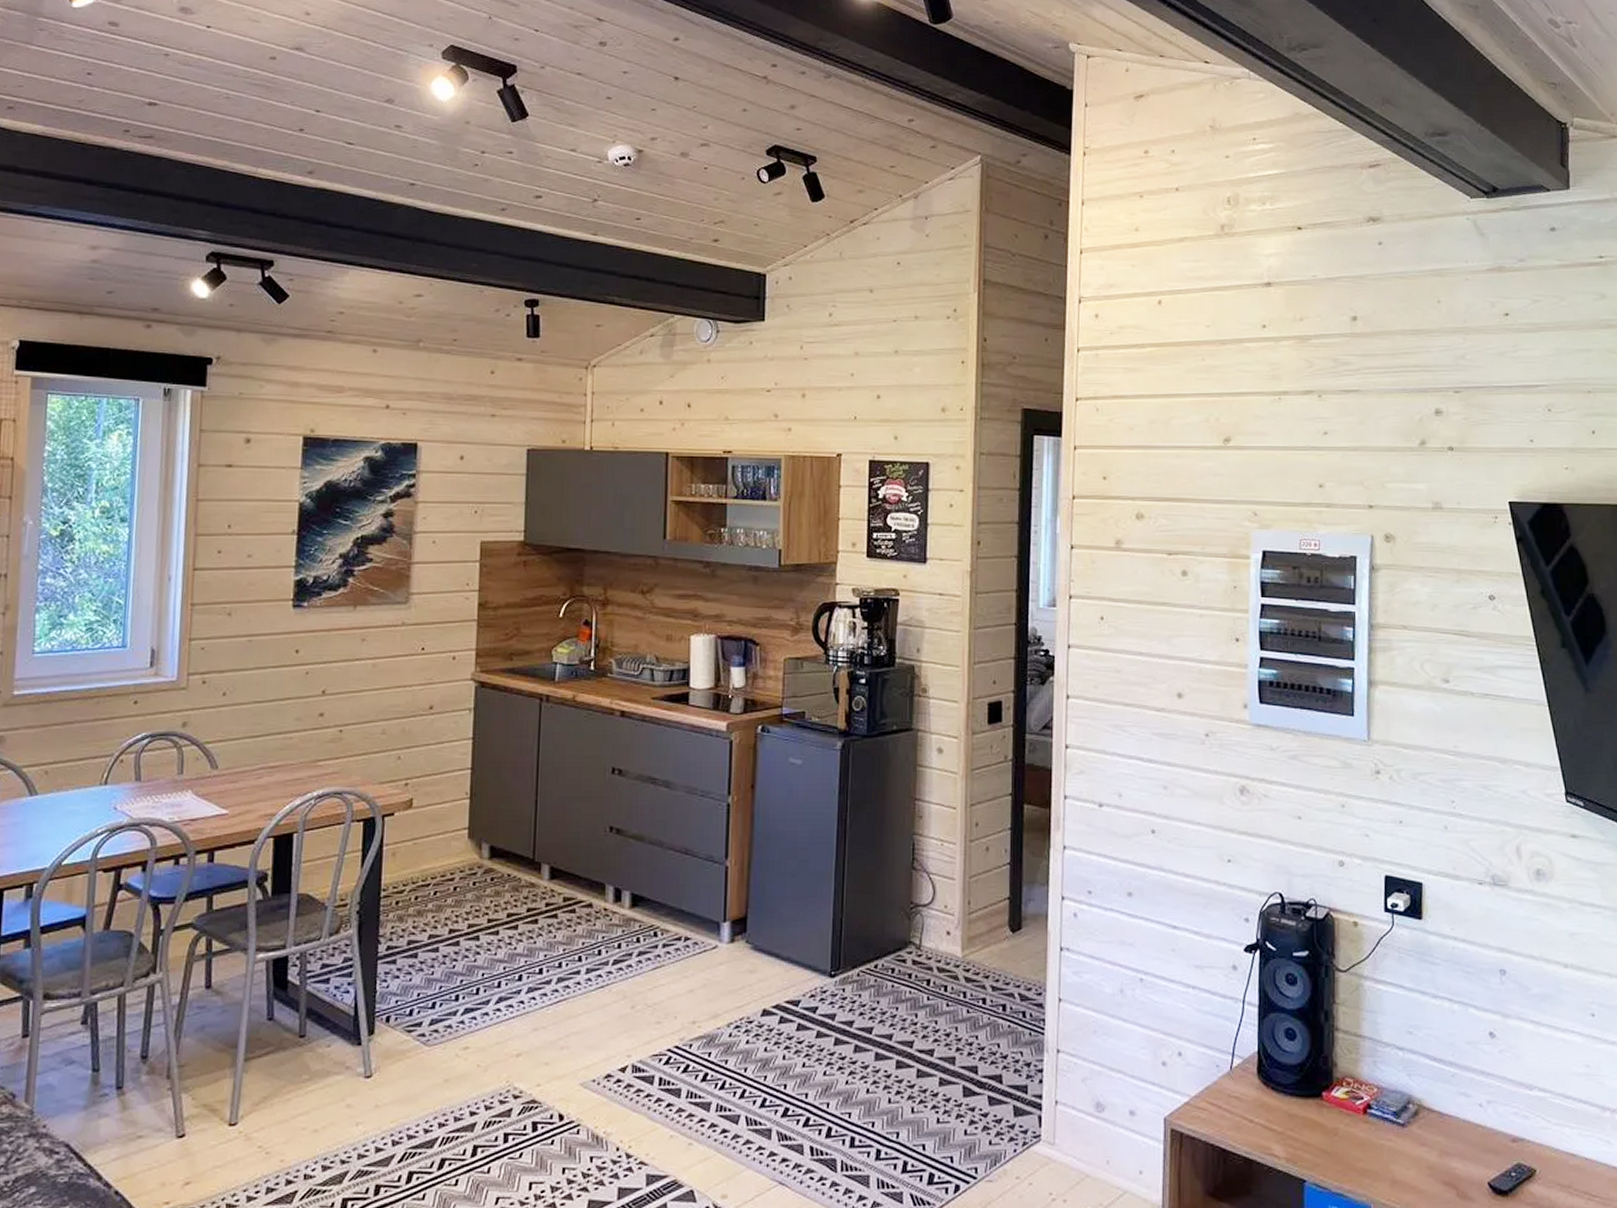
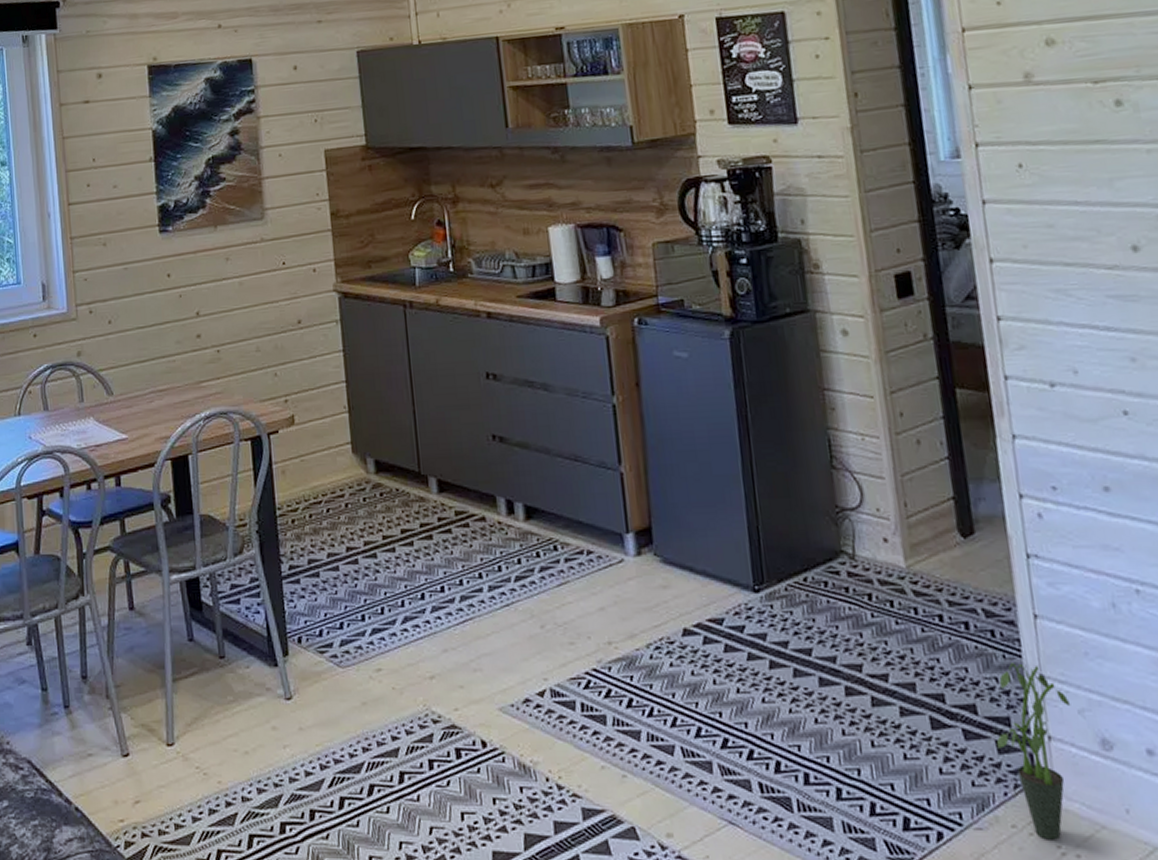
potted plant: none [1015,1039,1077,1188] -> present [997,663,1071,840]

